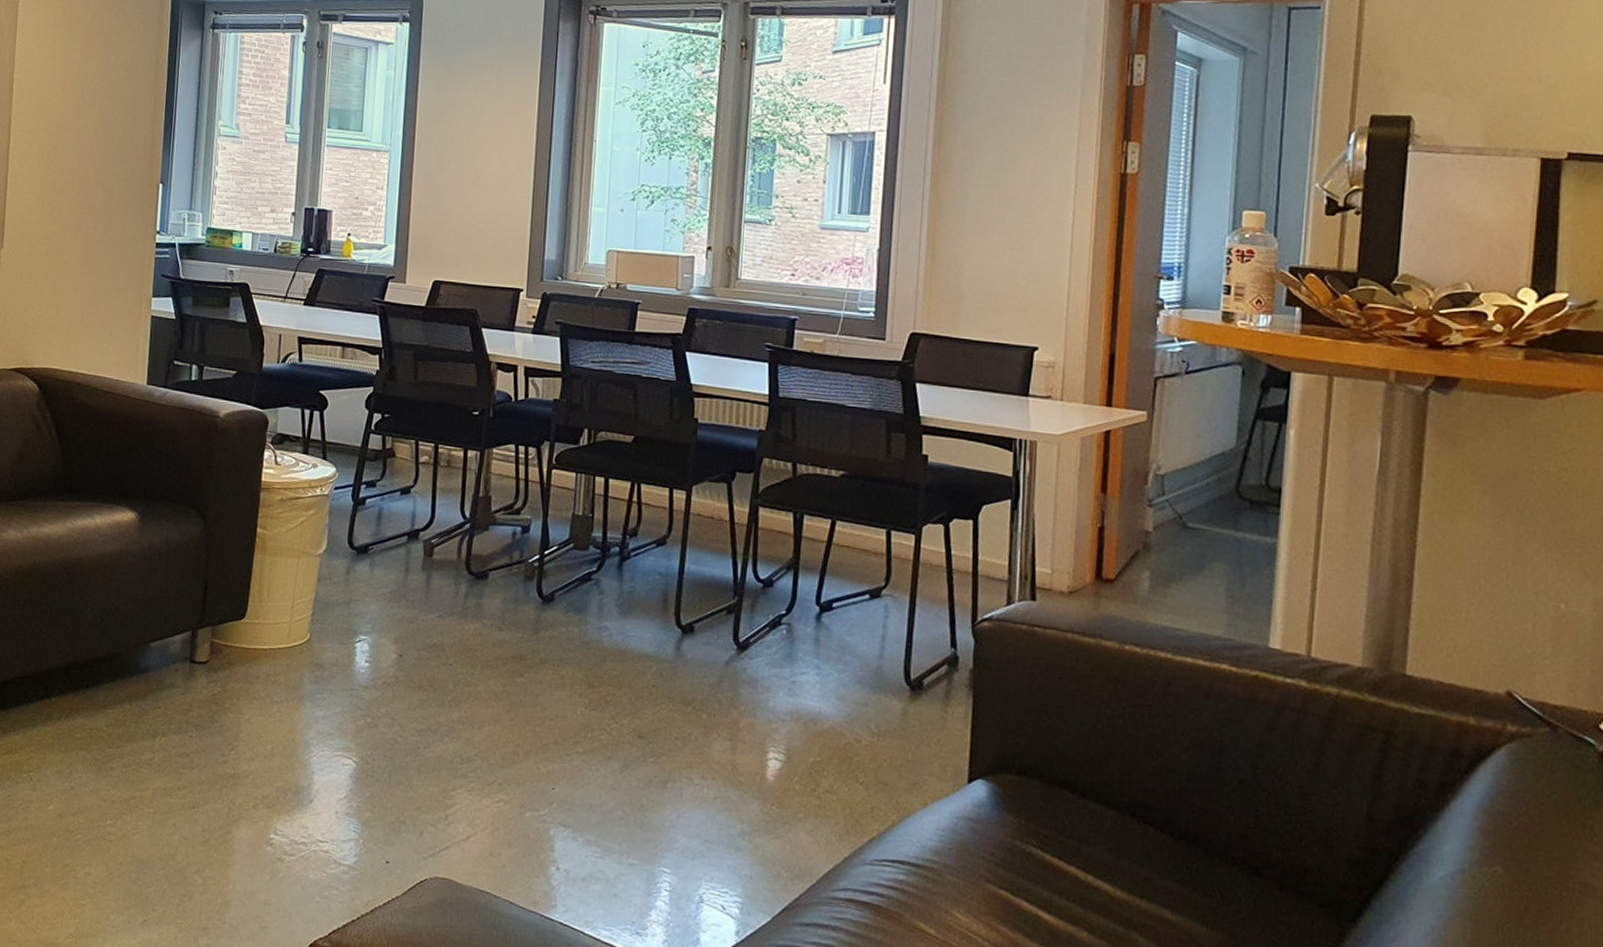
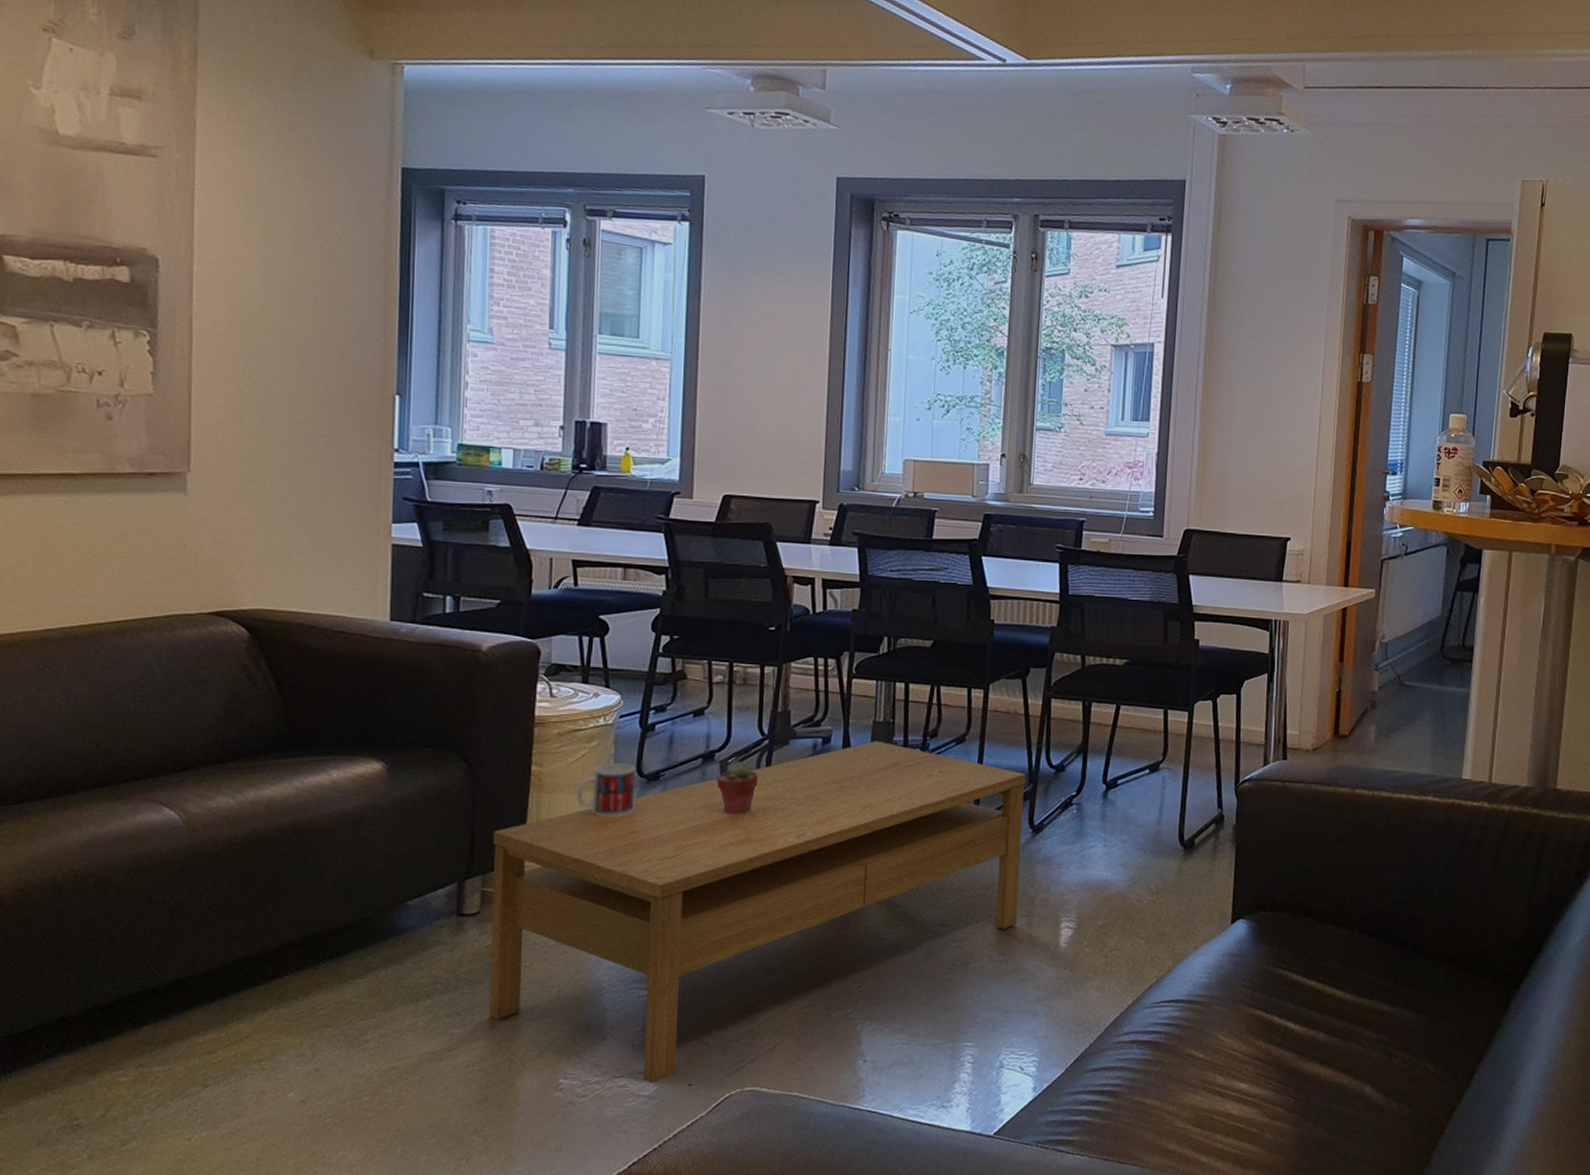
coffee table: none [212,534,730,854] -> present [488,741,1026,1083]
mug: none [294,531,348,585] -> present [576,762,636,817]
potted succulent: none [420,541,459,596] -> present [717,760,758,815]

